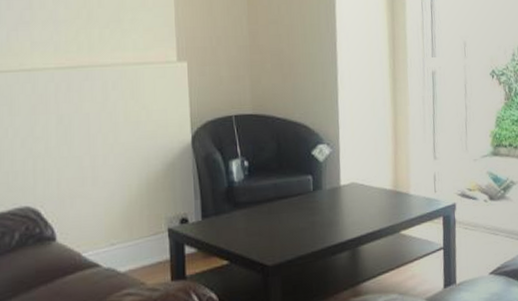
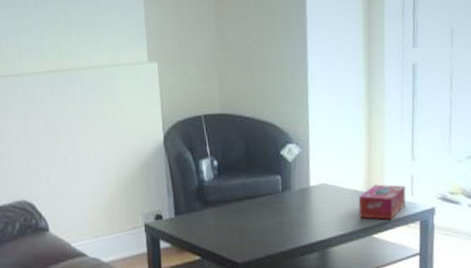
tissue box: none [386,182,430,216] -> present [358,184,406,220]

